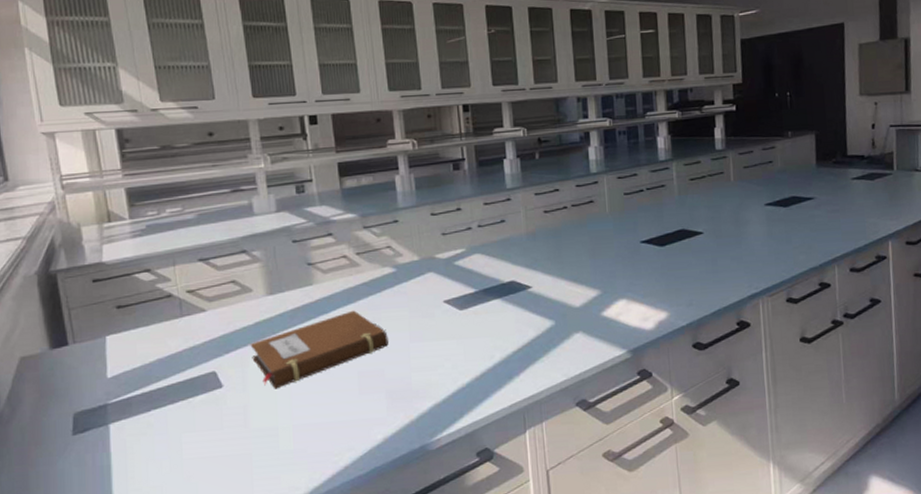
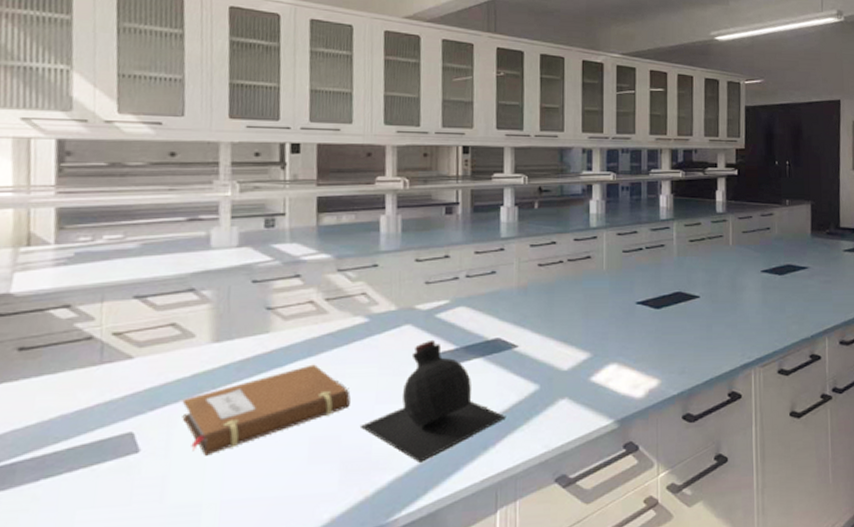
bottle: none [399,284,527,391] -> present [359,339,507,463]

